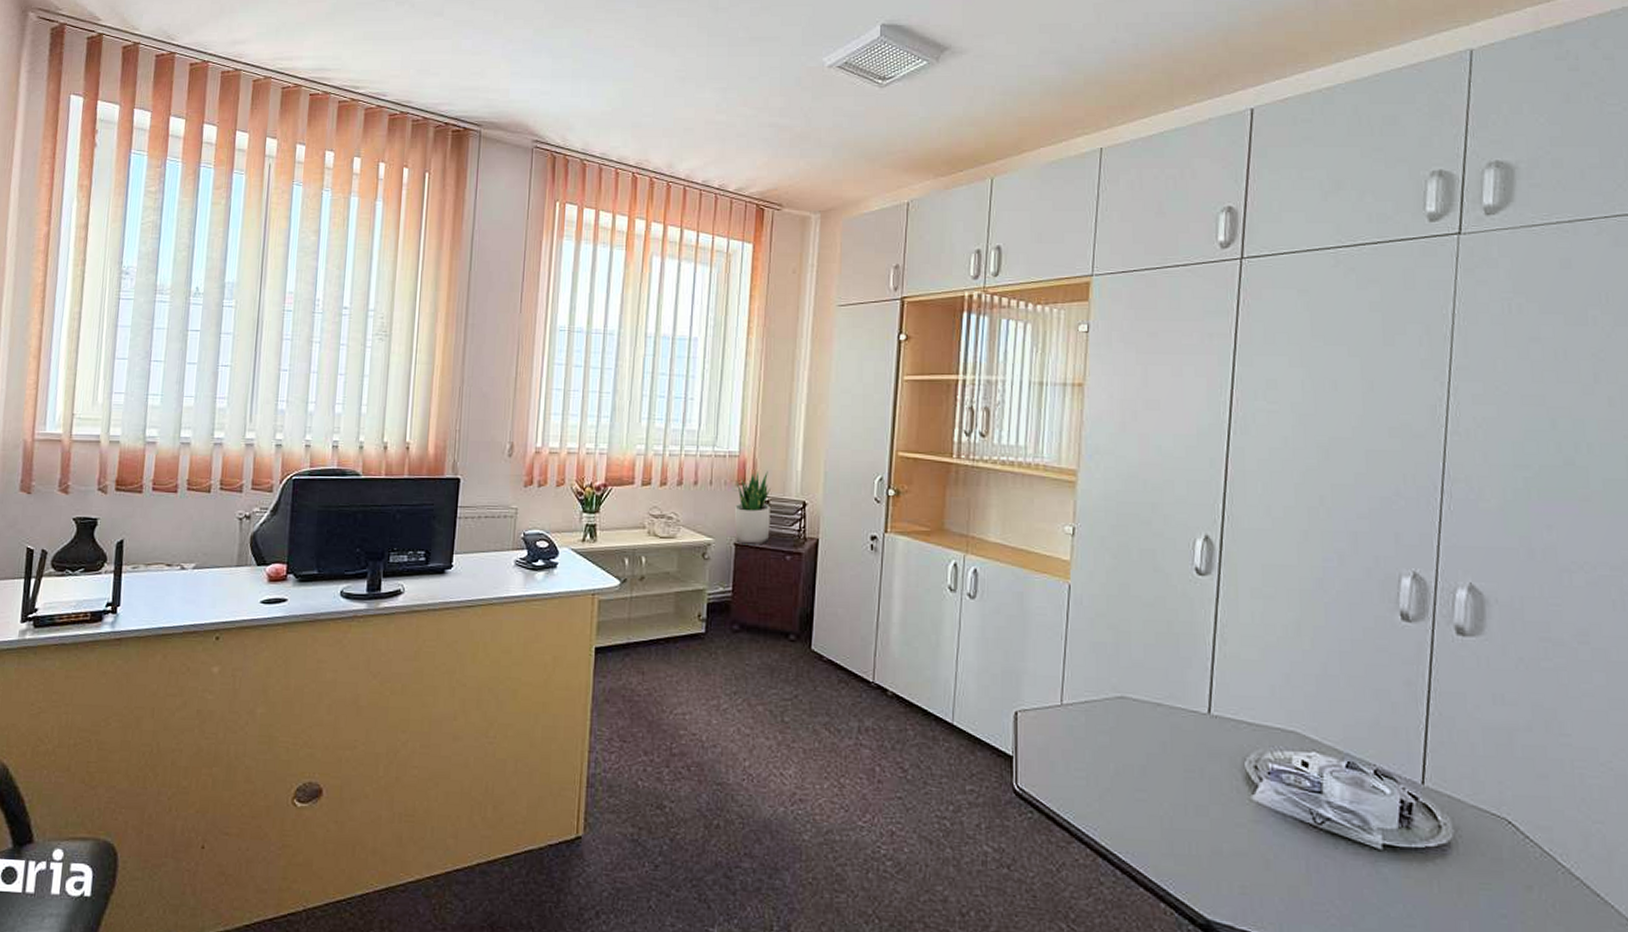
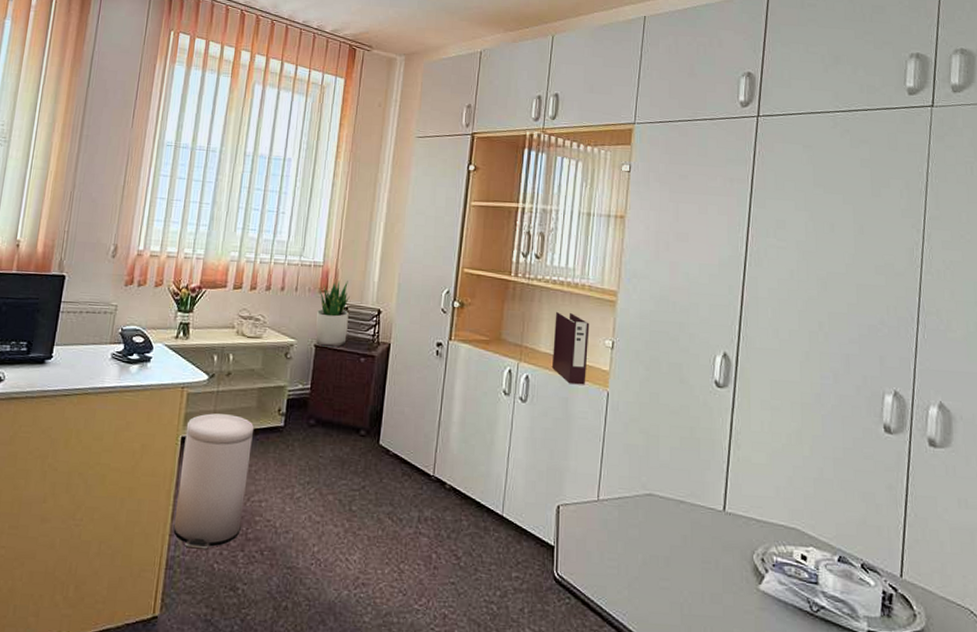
pedal bin: none [592,621,673,767] -> present [173,413,255,551]
binder: none [1004,495,1046,578] -> present [552,311,590,385]

